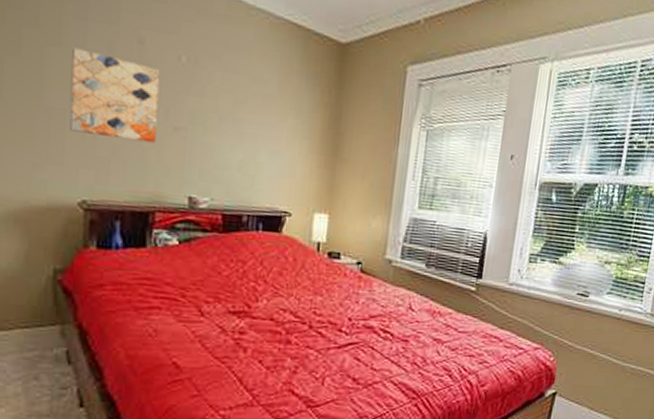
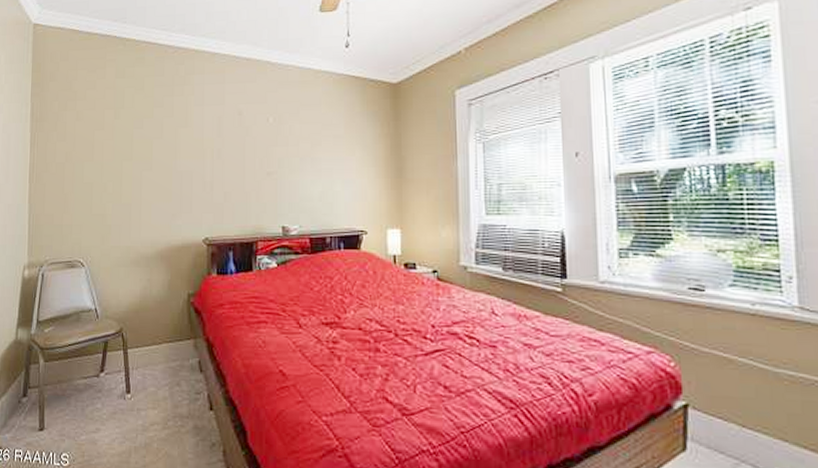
wall art: present [69,47,161,143] -> none [194,126,255,187]

